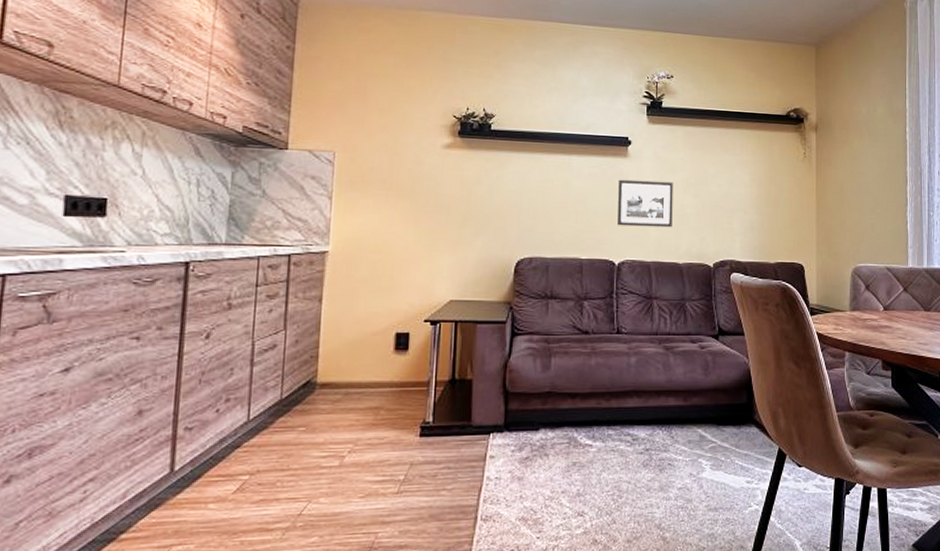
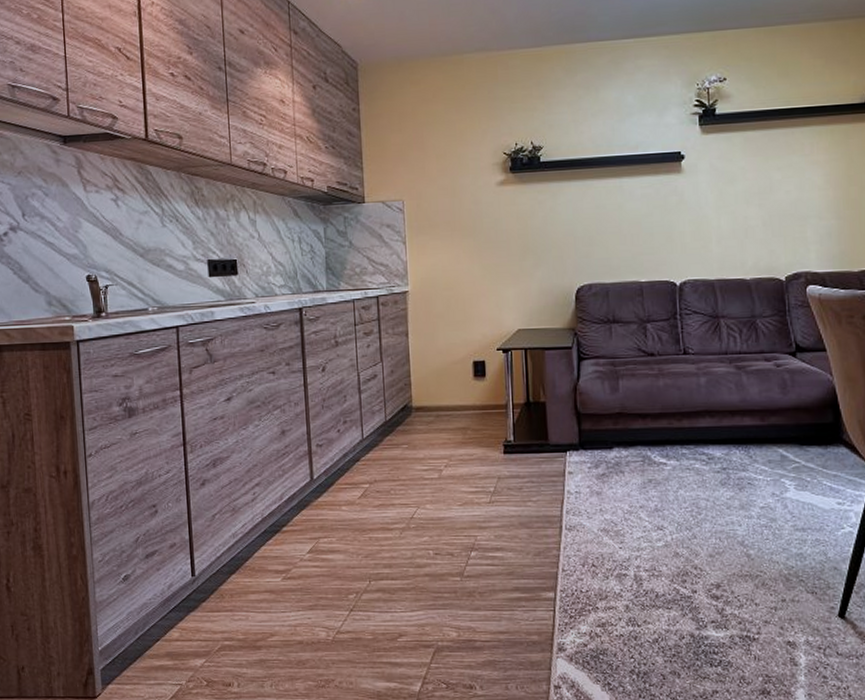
picture frame: present [617,179,673,228] -> none [674,193,736,245]

